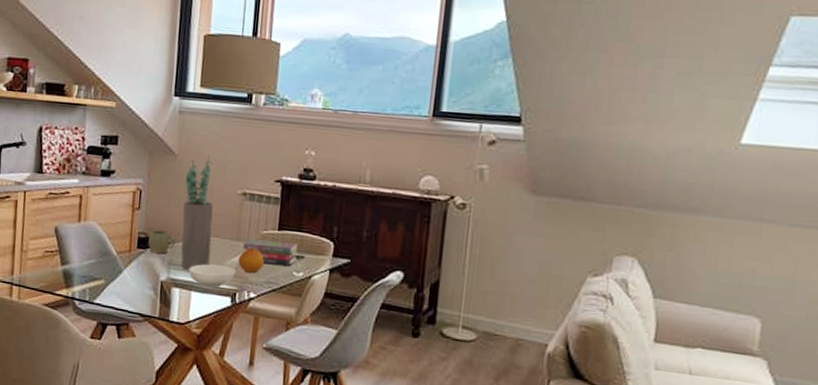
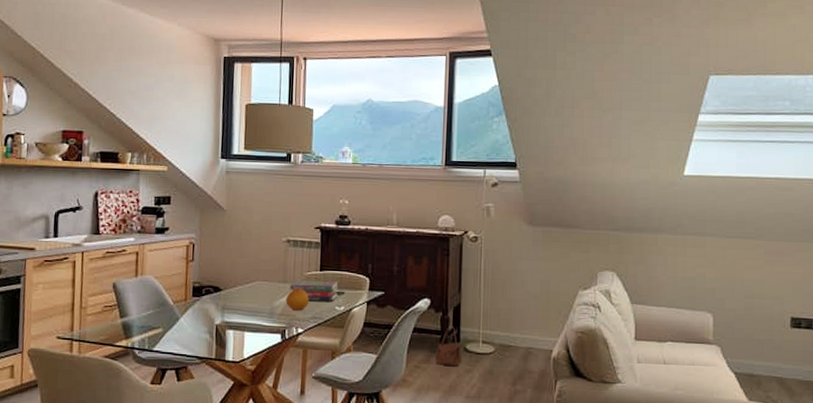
mug: present [148,229,176,254] -> none [202,278,228,300]
vase: present [180,154,213,271] -> none [233,208,261,314]
bowl: present [189,264,237,289] -> none [241,306,285,328]
handbag: none [404,305,438,352] -> present [434,326,463,367]

